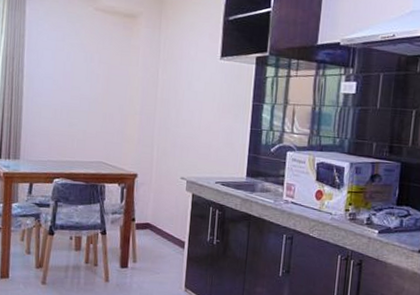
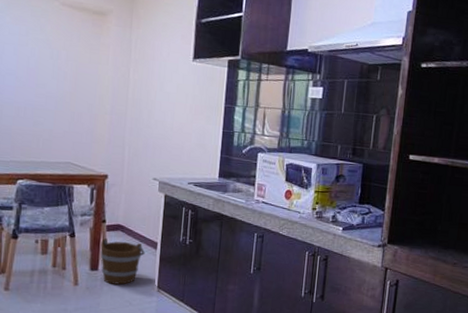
bucket: none [129,236,173,283] -> present [100,238,146,285]

